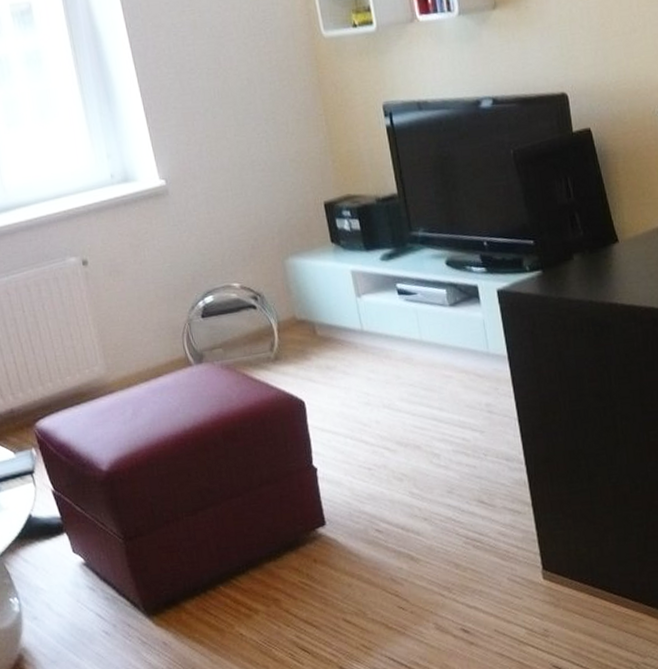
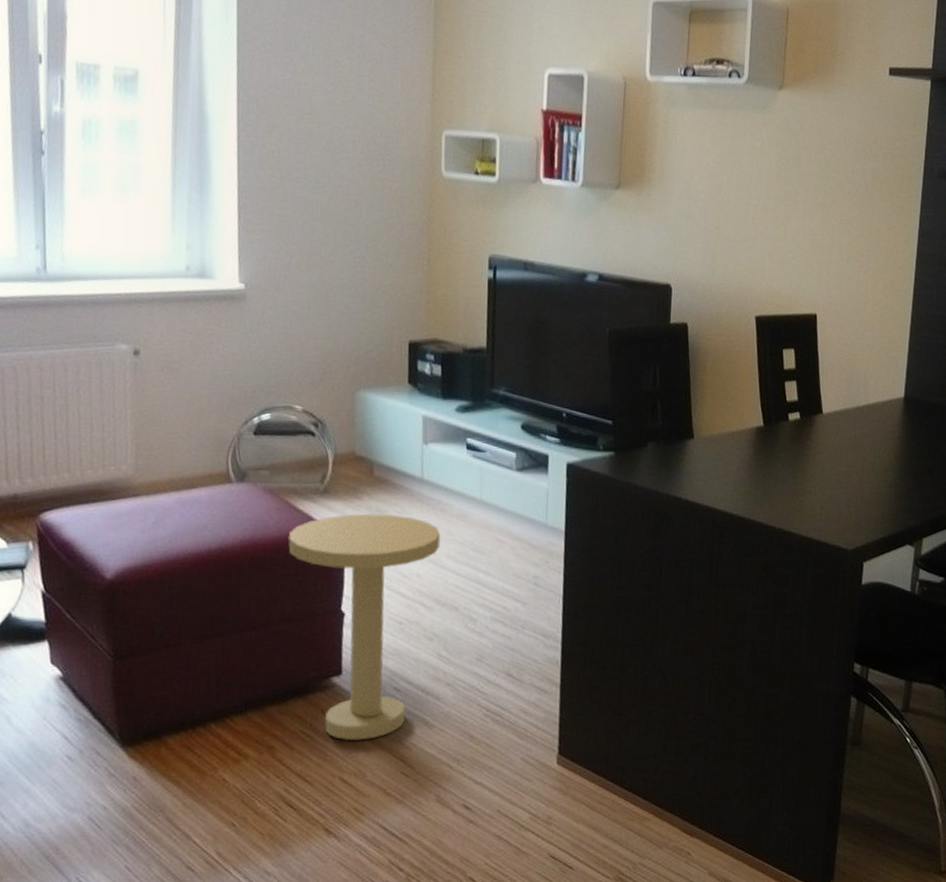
side table: none [251,368,392,584] -> present [288,513,441,740]

